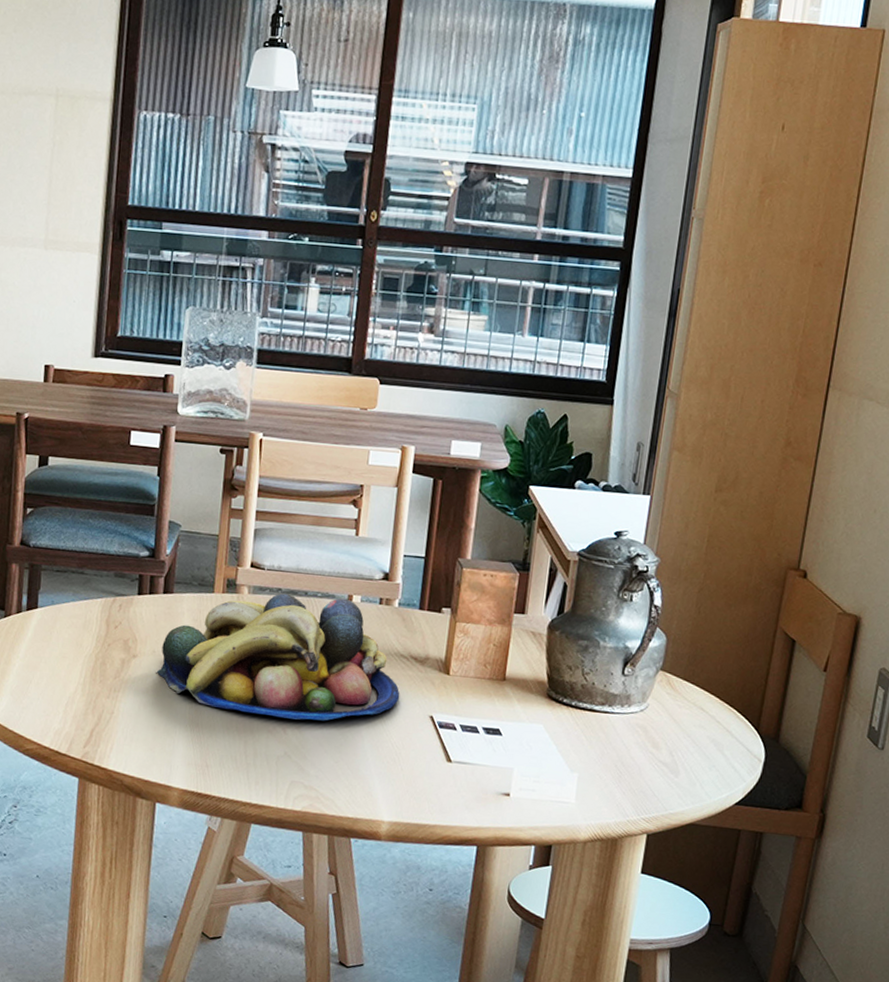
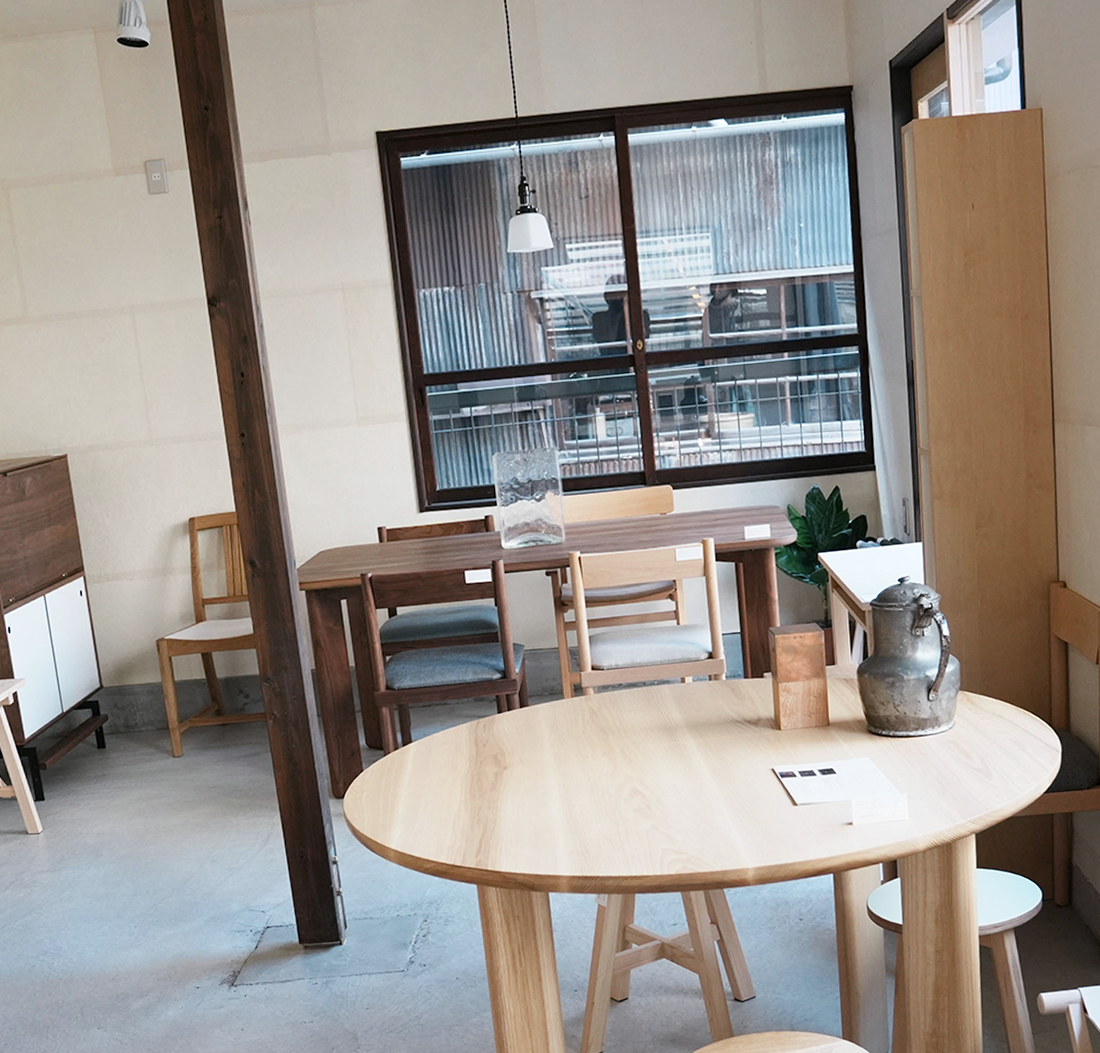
fruit bowl: present [156,593,400,721] -> none [527,681,742,799]

